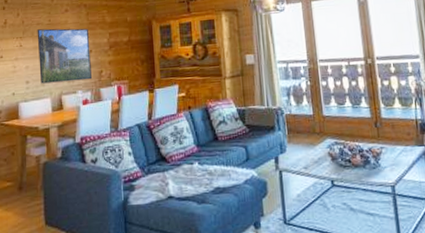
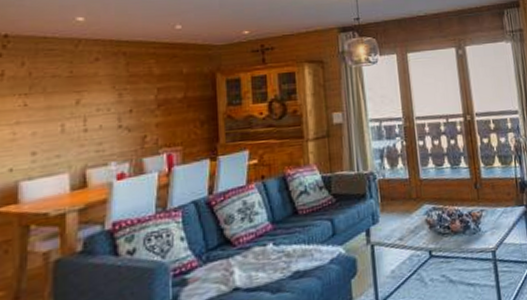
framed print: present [37,28,92,84] -> none [51,82,131,155]

